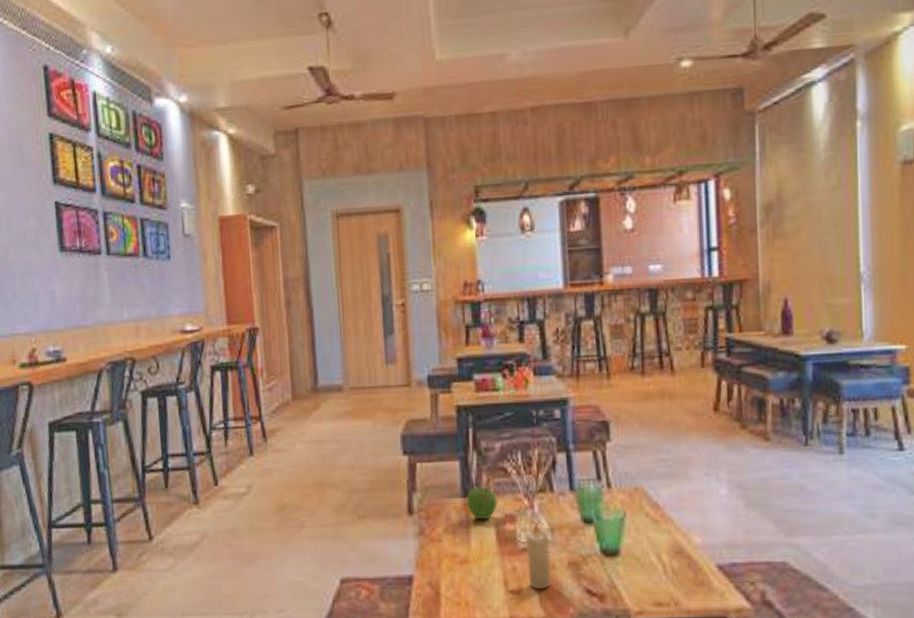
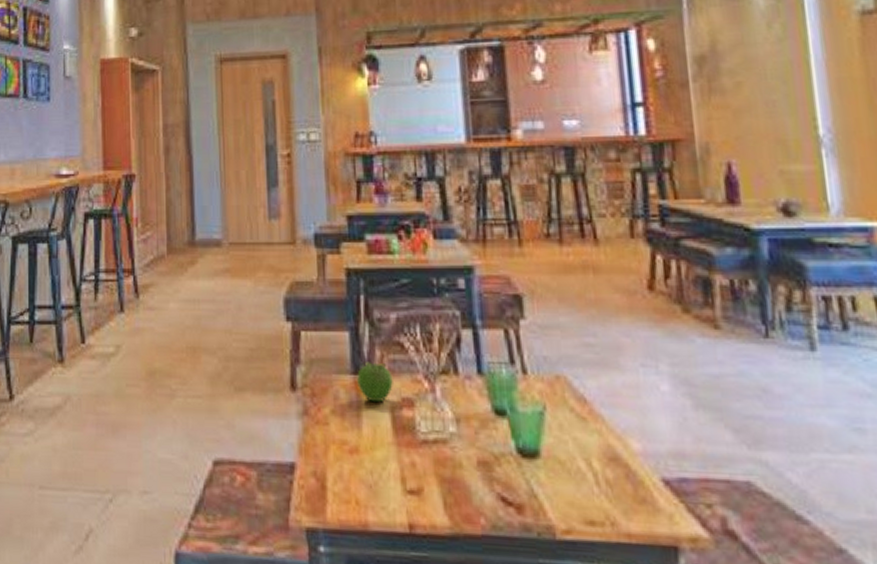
candle: present [525,521,552,590] -> none [425,408,458,493]

